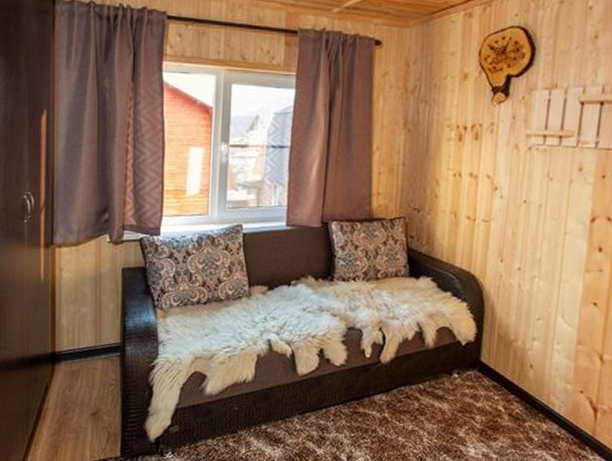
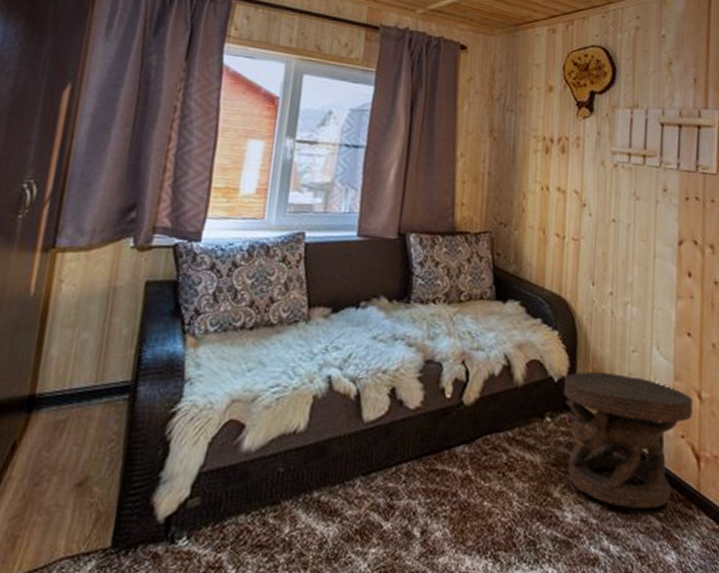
carved stool: none [469,337,594,448] -> present [563,372,693,508]

